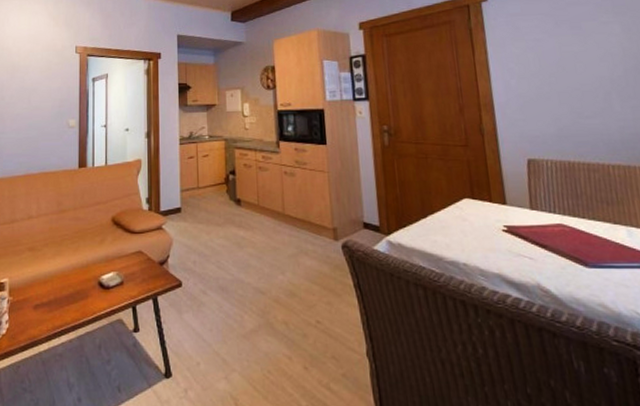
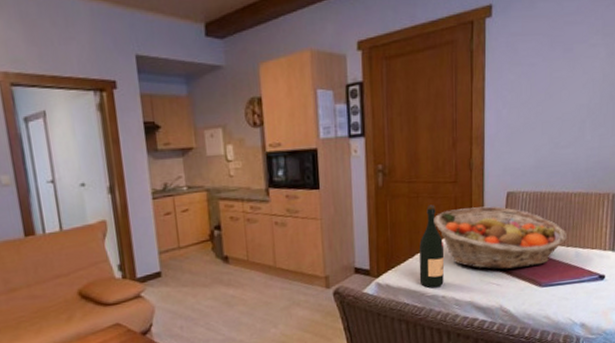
wine bottle: none [432,166,464,253] -> present [419,205,445,288]
fruit basket: none [445,172,612,243] -> present [433,206,567,270]

